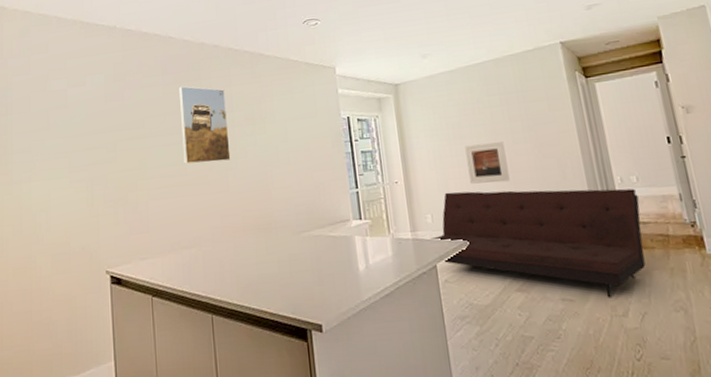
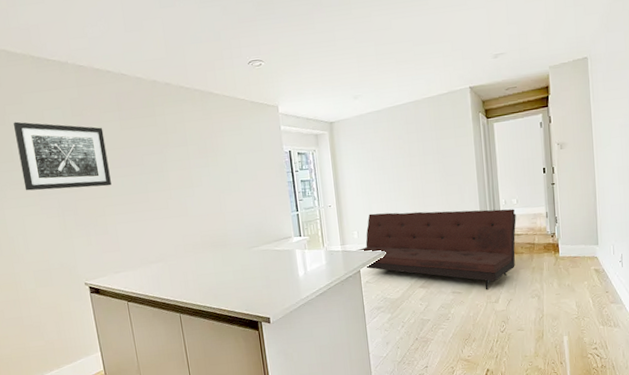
wall art: none [53,87,147,162] -> present [13,121,112,191]
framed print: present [178,86,231,164] -> none [135,121,188,193]
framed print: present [465,142,510,184] -> none [386,172,421,207]

